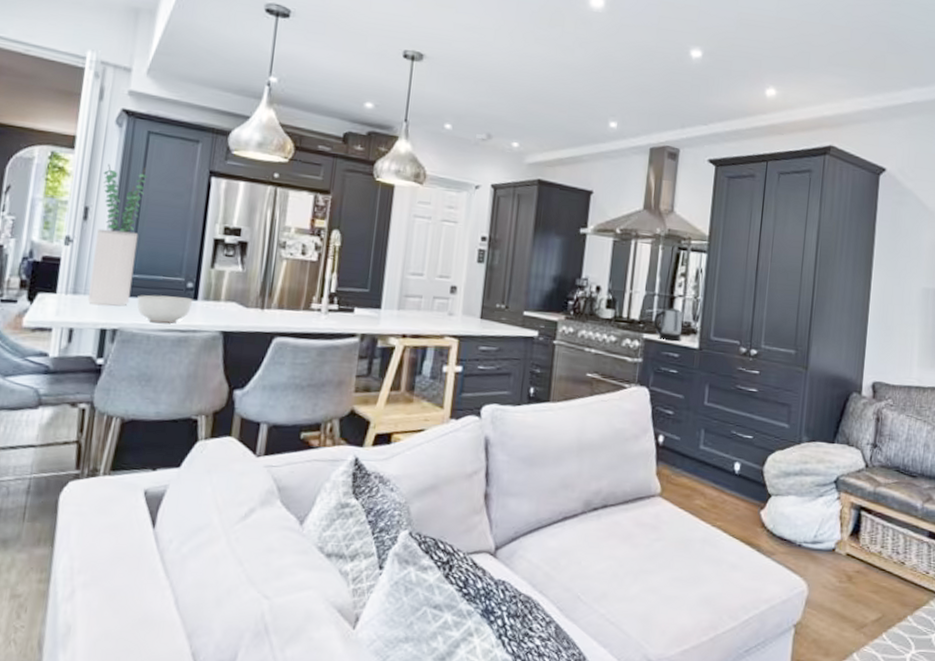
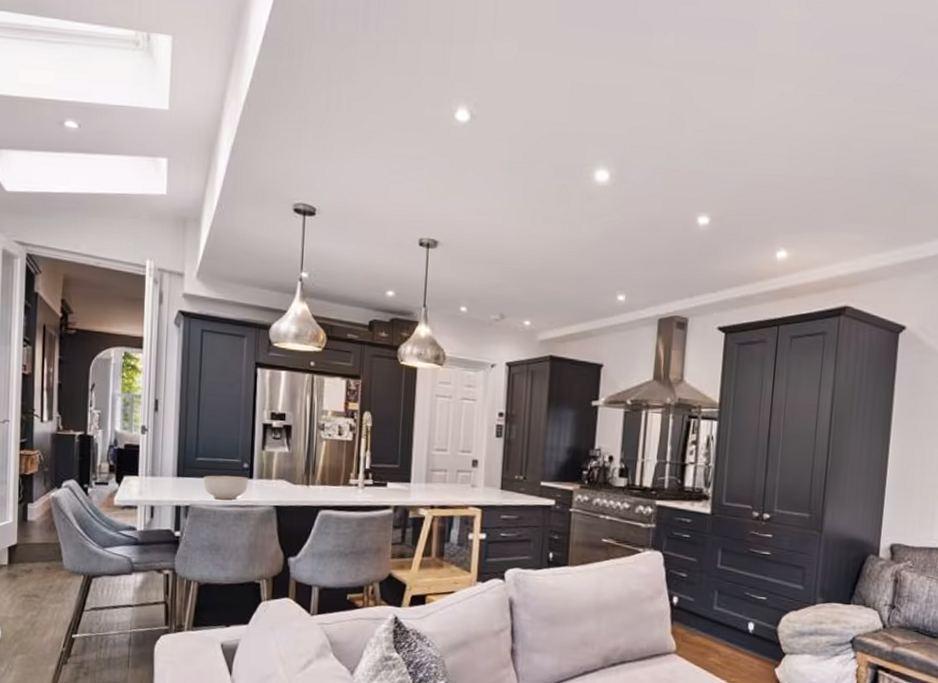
vase: present [87,164,148,307] -> none [163,360,204,486]
kettle: present [653,307,684,341] -> none [665,474,696,507]

